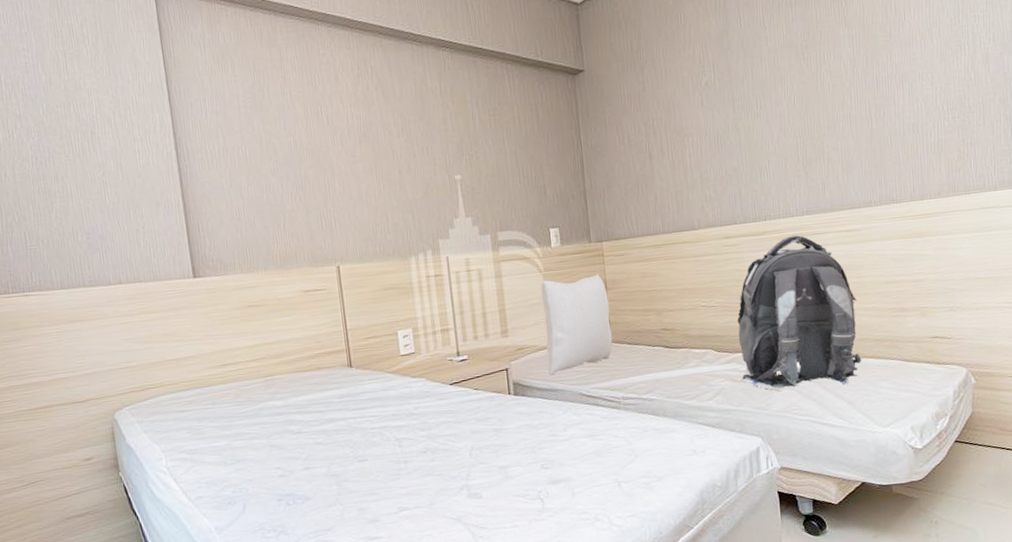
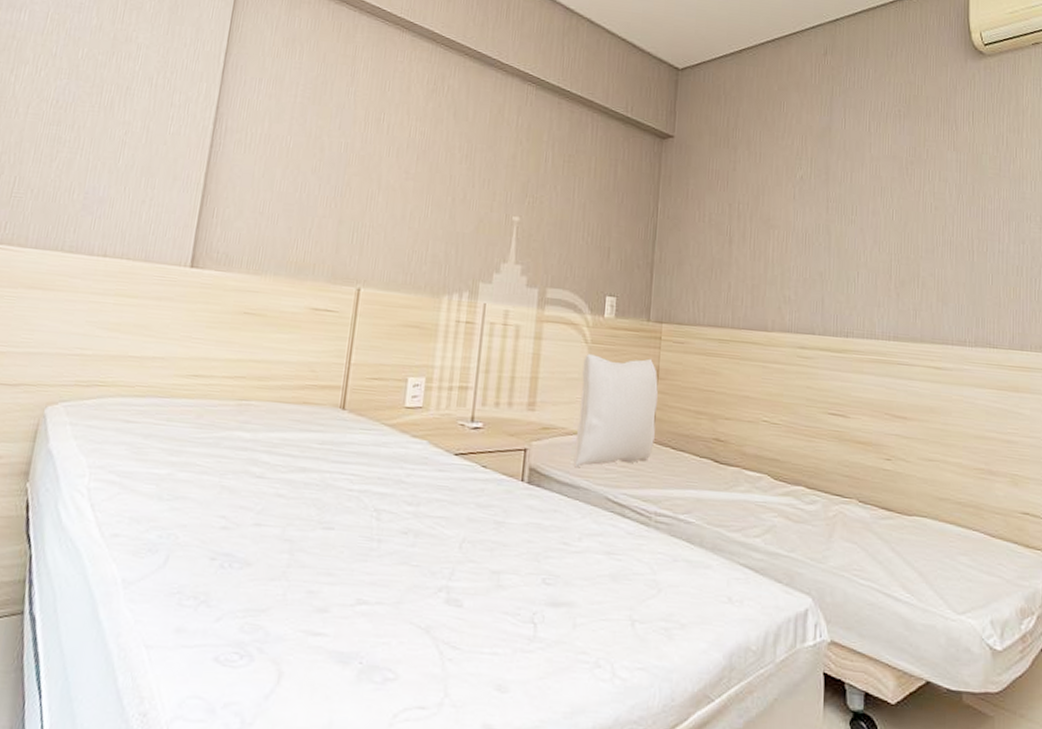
backpack: present [737,235,862,392] -> none [797,360,941,551]

